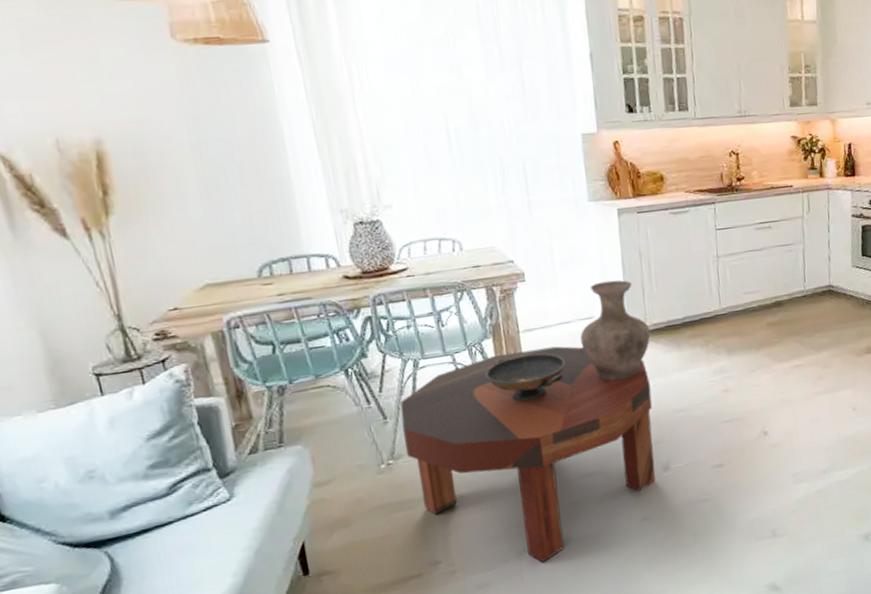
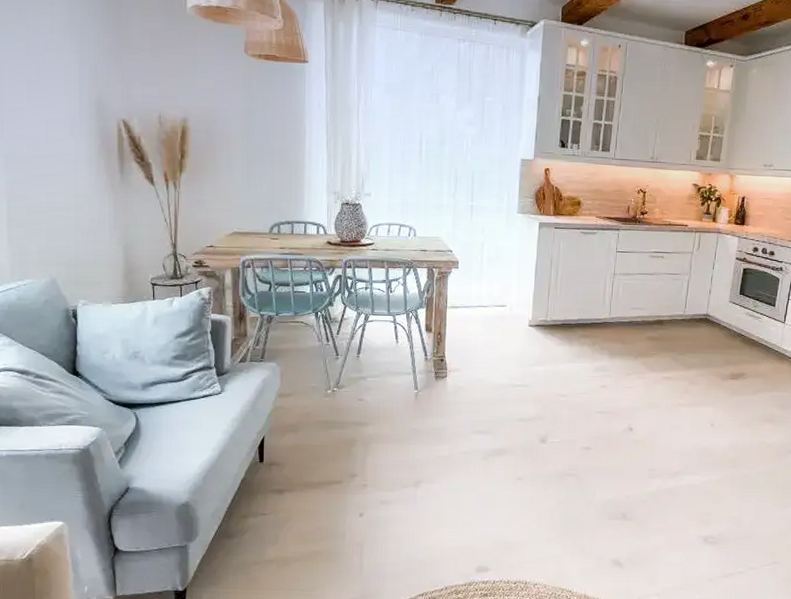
coffee table: present [400,346,655,563] -> none [348,322,542,496]
decorative bowl: present [485,353,566,403] -> none [416,325,478,364]
vase: present [580,279,651,381] -> none [492,278,549,361]

